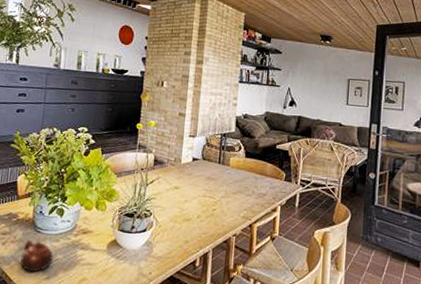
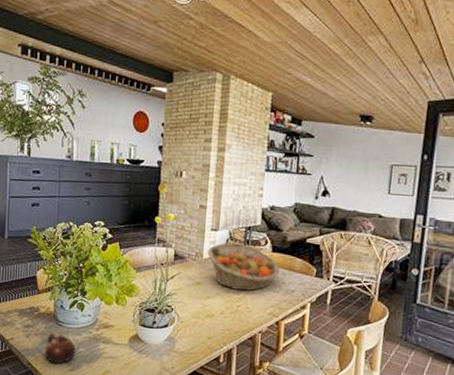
fruit basket: none [185,148,252,195] -> present [207,242,280,291]

